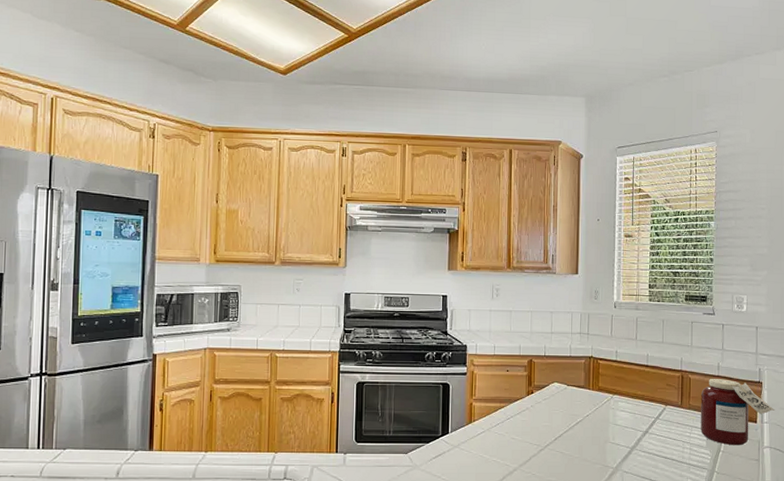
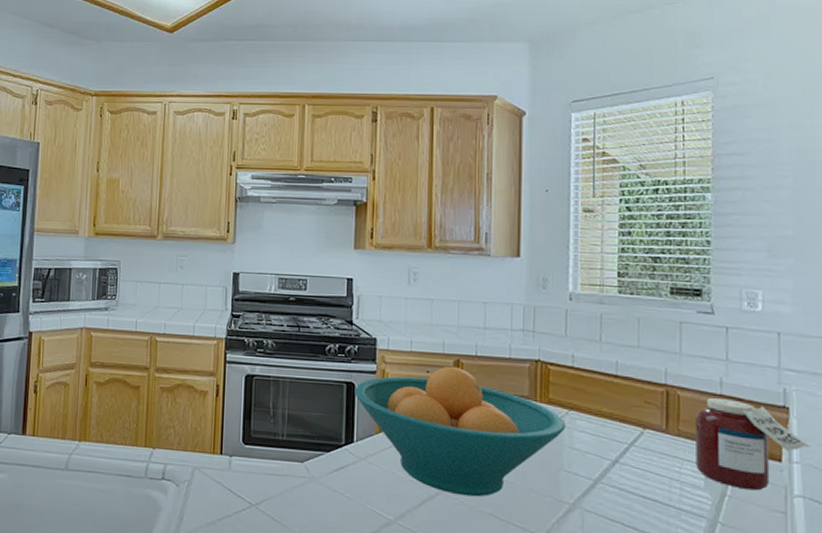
fruit bowl: none [449,365,611,469] -> present [354,366,566,497]

